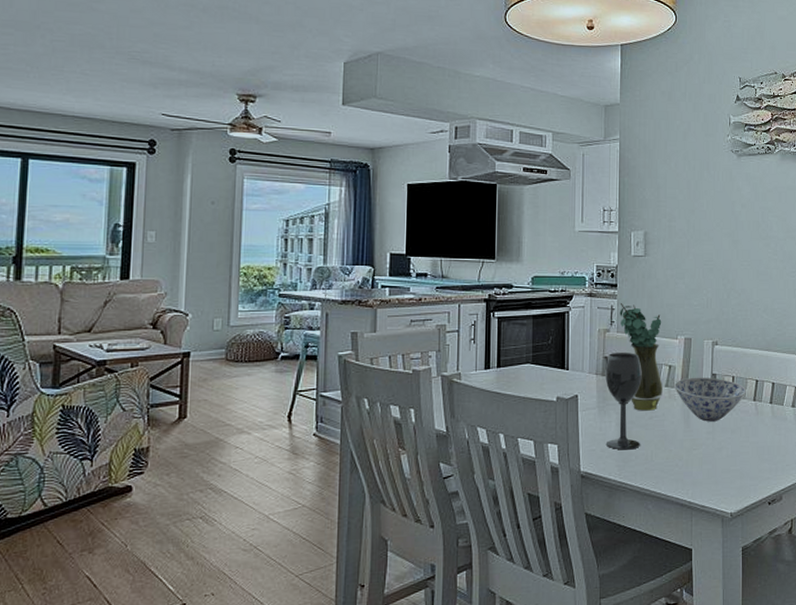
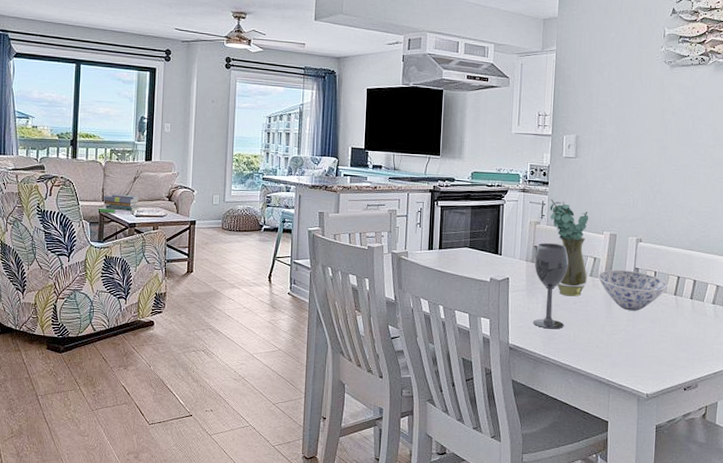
books: none [53,324,112,350] -> present [99,194,139,215]

